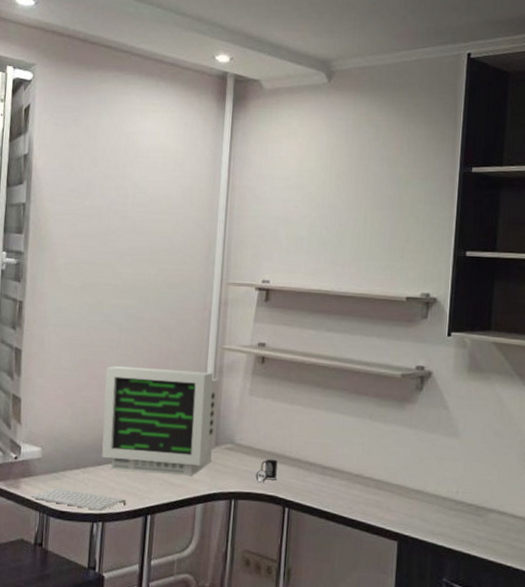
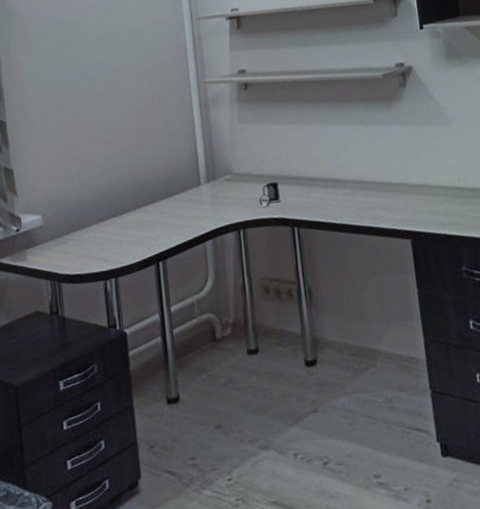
keyboard: present [30,487,126,511] -> none [38,250,135,268]
computer monitor: present [101,366,219,477] -> none [93,108,215,223]

